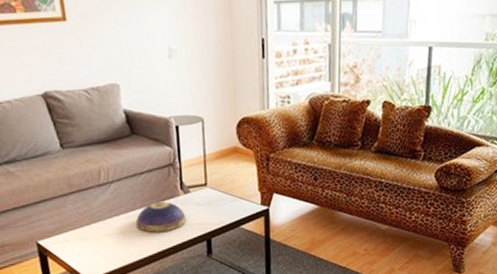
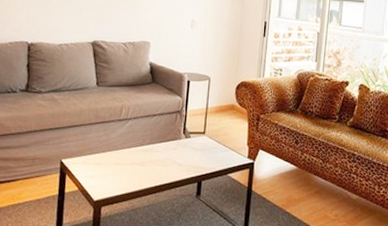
decorative bowl: present [135,201,187,233] -> none [141,141,184,168]

